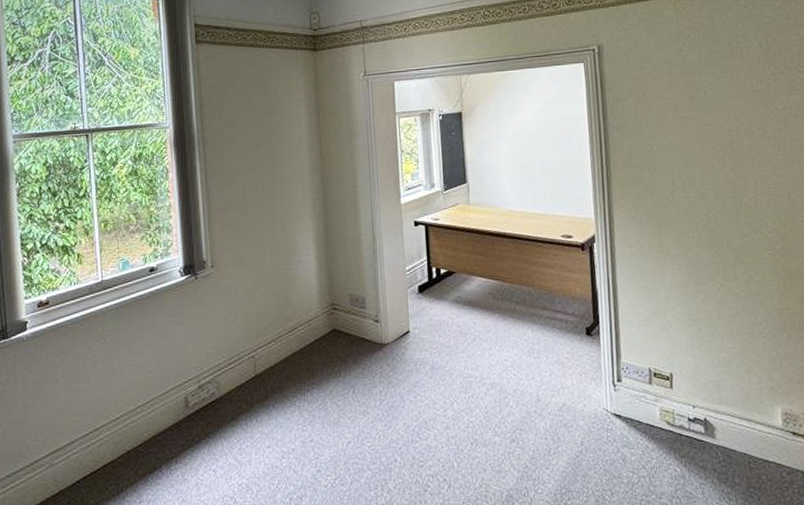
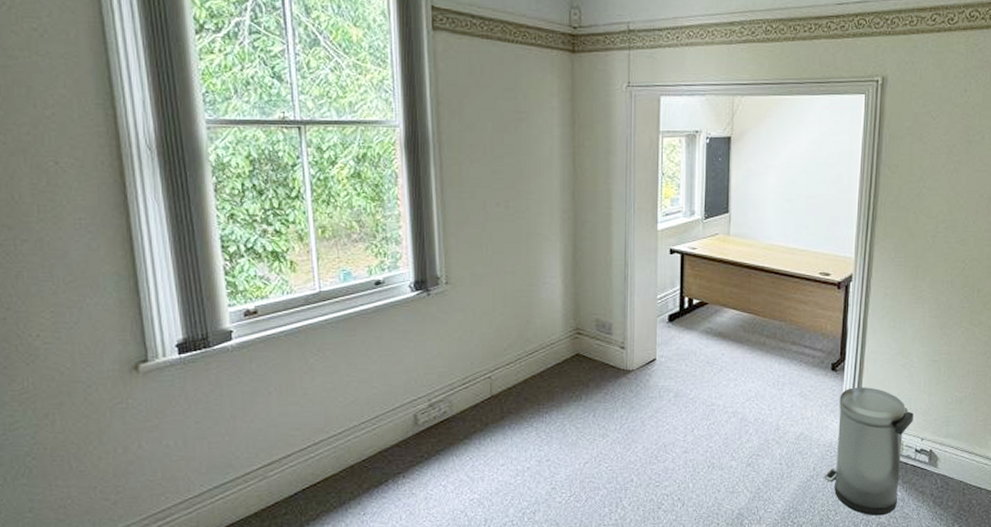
pedal bin: none [593,351,681,496] -> present [824,387,914,516]

